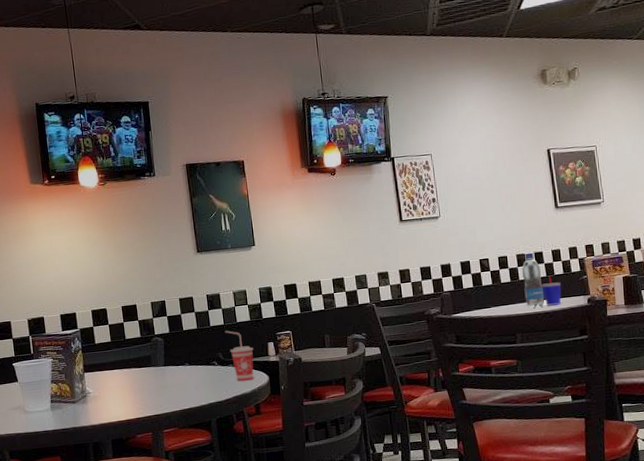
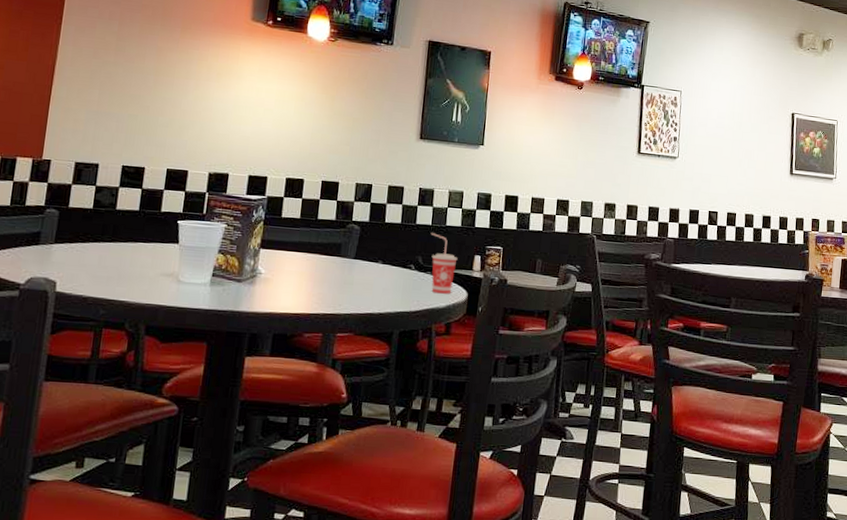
bottle: present [521,252,545,308] -> none [746,214,766,274]
beverage cup: present [542,276,562,306] -> none [764,244,783,275]

